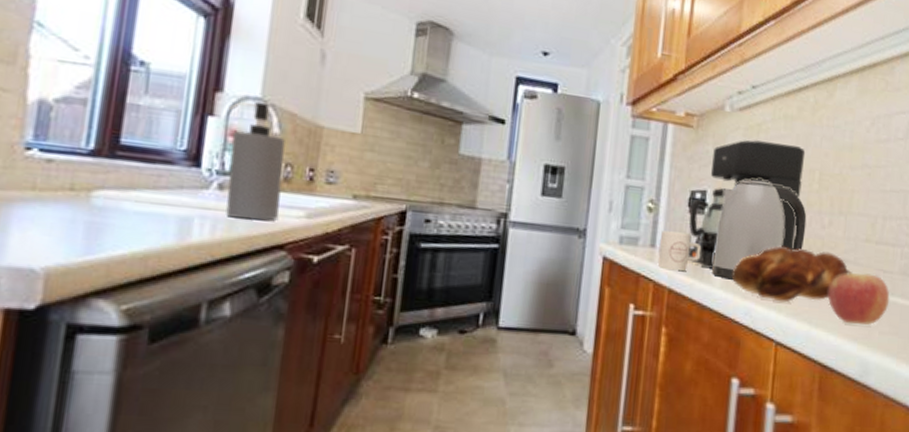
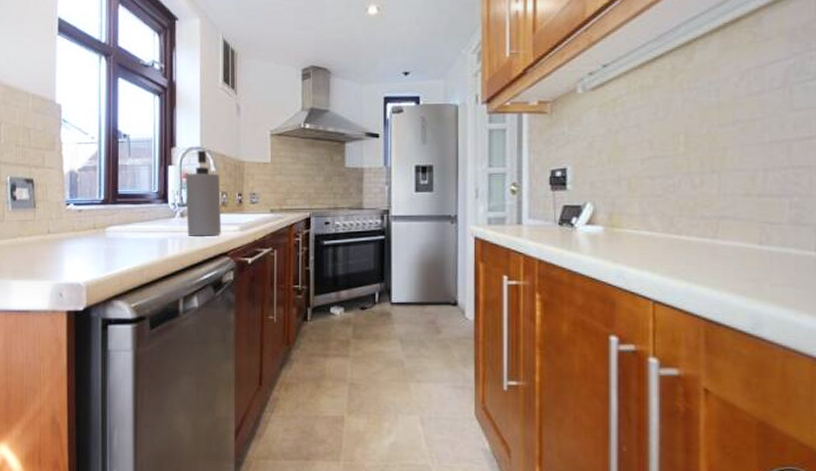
mug: present [658,230,702,272] -> none [525,209,567,243]
coffee maker: present [688,140,806,267] -> none [551,114,667,237]
kettle: present [712,178,807,280] -> none [580,150,675,246]
bread loaf: present [732,246,849,303] -> none [601,211,729,263]
fruit: present [827,268,890,325] -> none [706,224,780,278]

